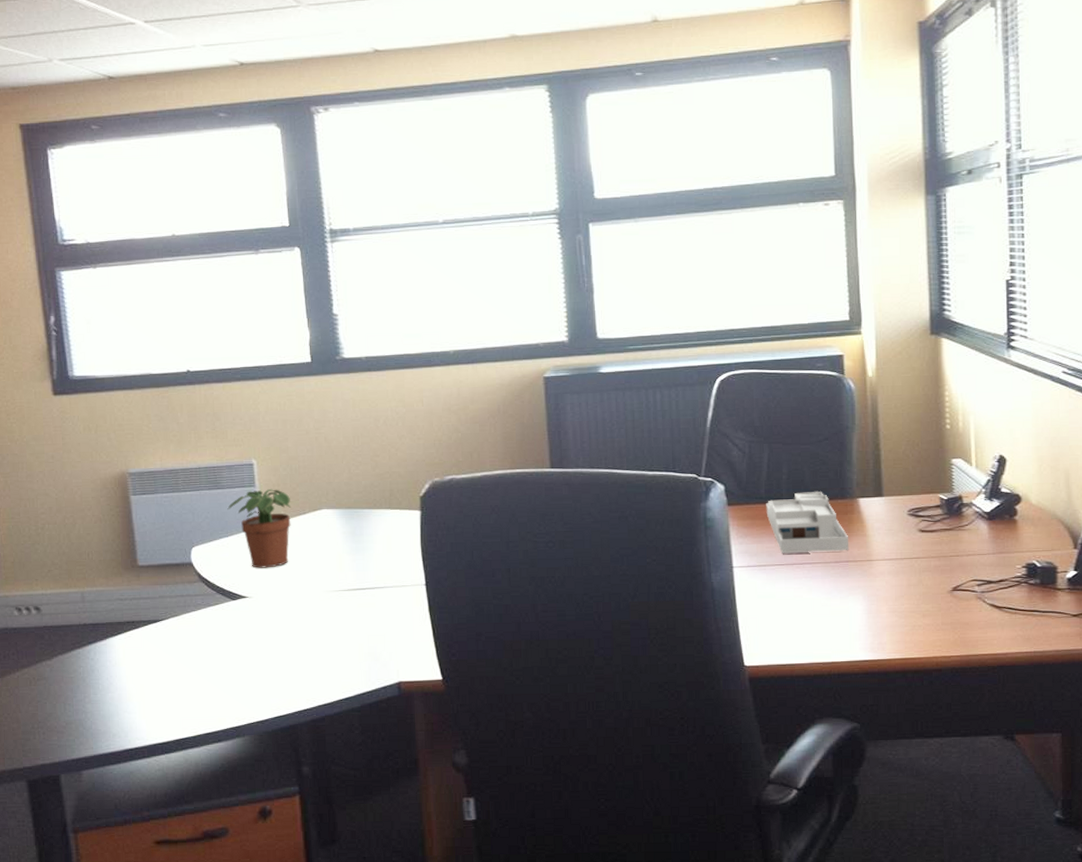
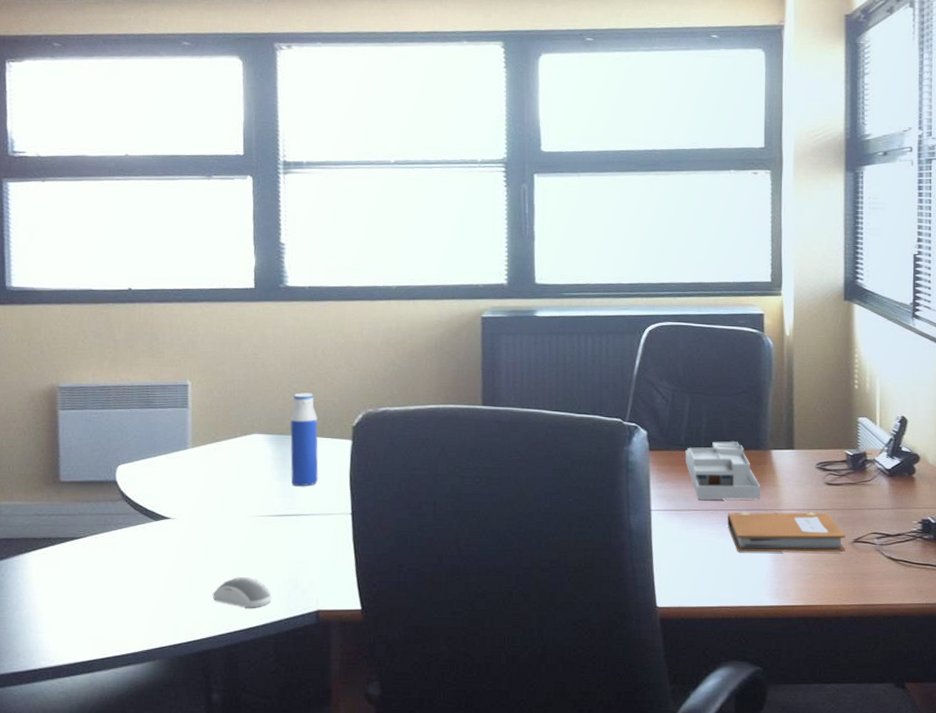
potted plant: present [227,489,292,568] -> none [157,411,223,490]
computer mouse: none [294,651,353,682] -> present [212,576,272,608]
water bottle: none [357,465,389,559] -> present [290,393,318,486]
notebook: none [814,561,944,606] -> present [727,512,846,552]

